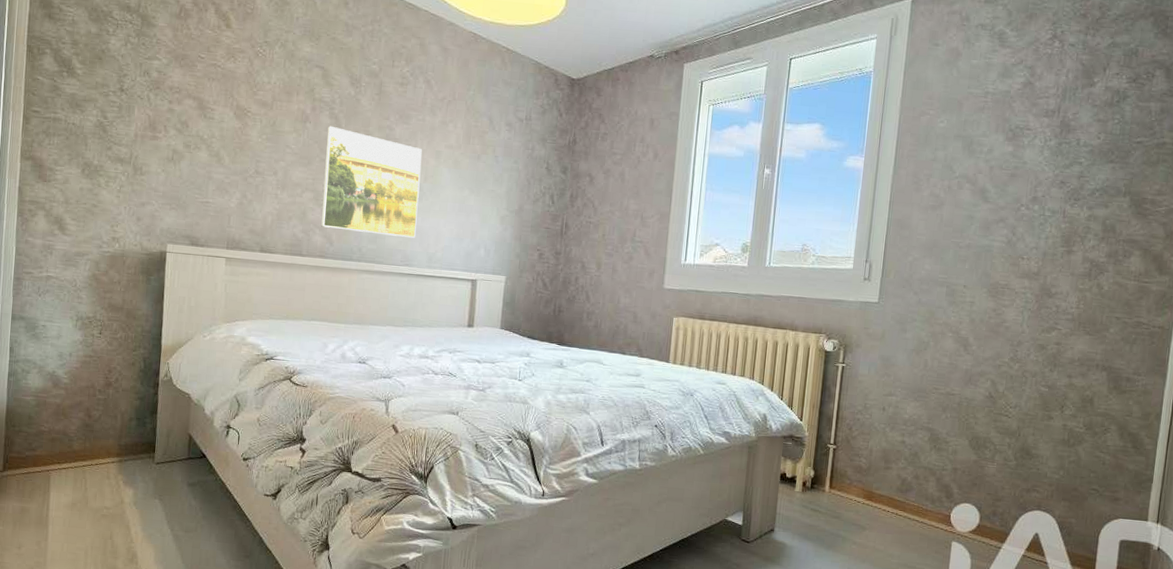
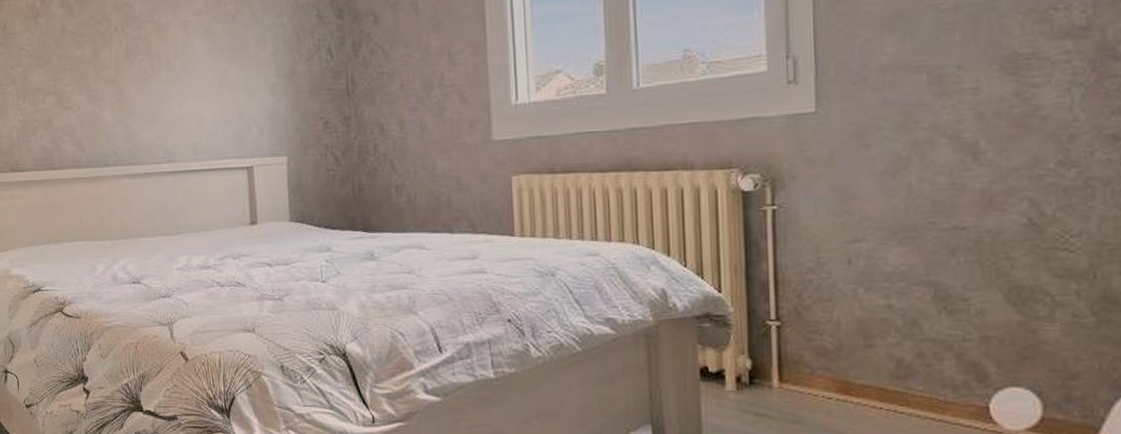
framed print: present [321,126,423,238] -> none [60,16,174,133]

